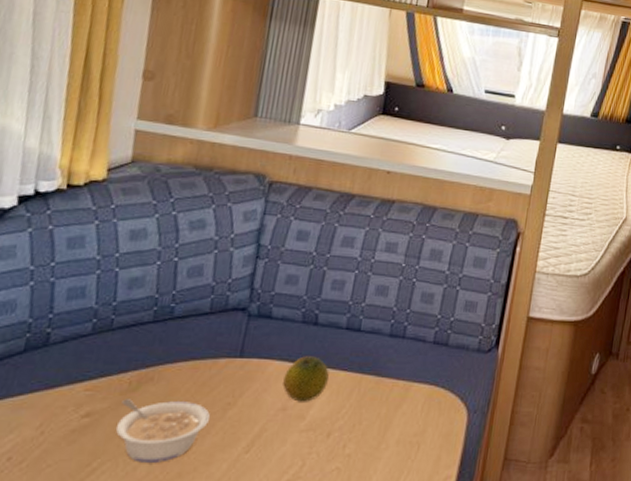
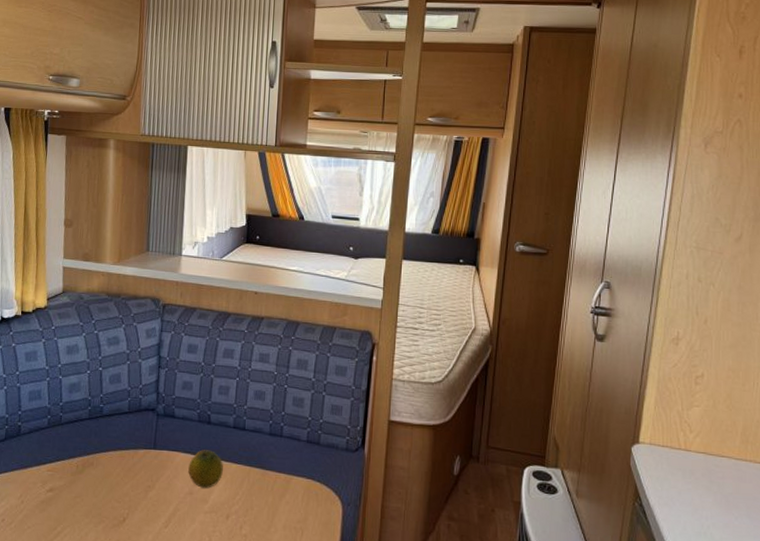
legume: present [115,399,211,463] -> none [70,479,137,531]

